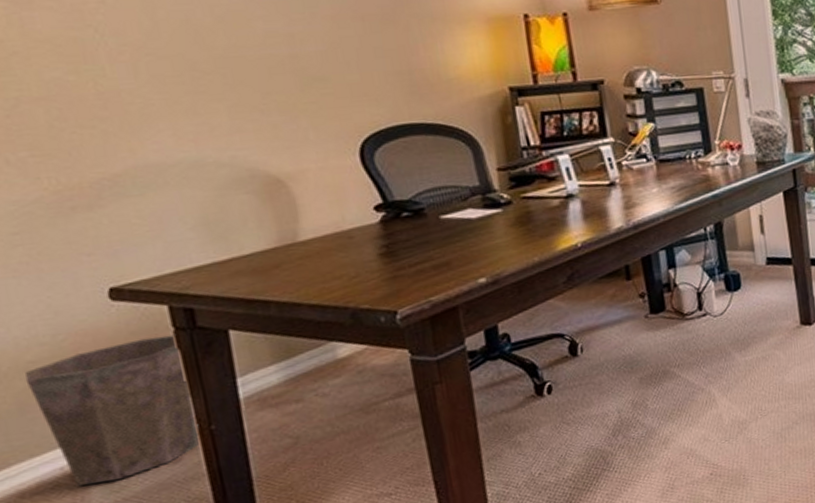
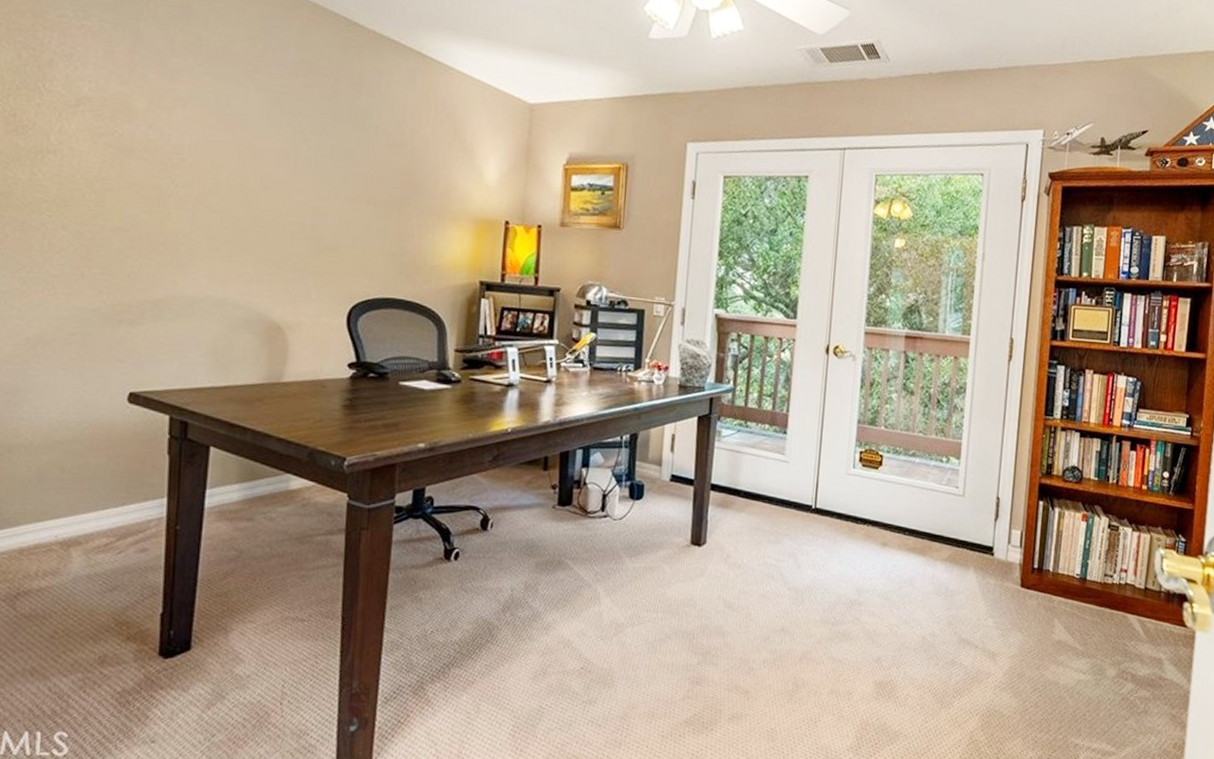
waste bin: present [25,334,200,486] -> none [49,440,170,557]

